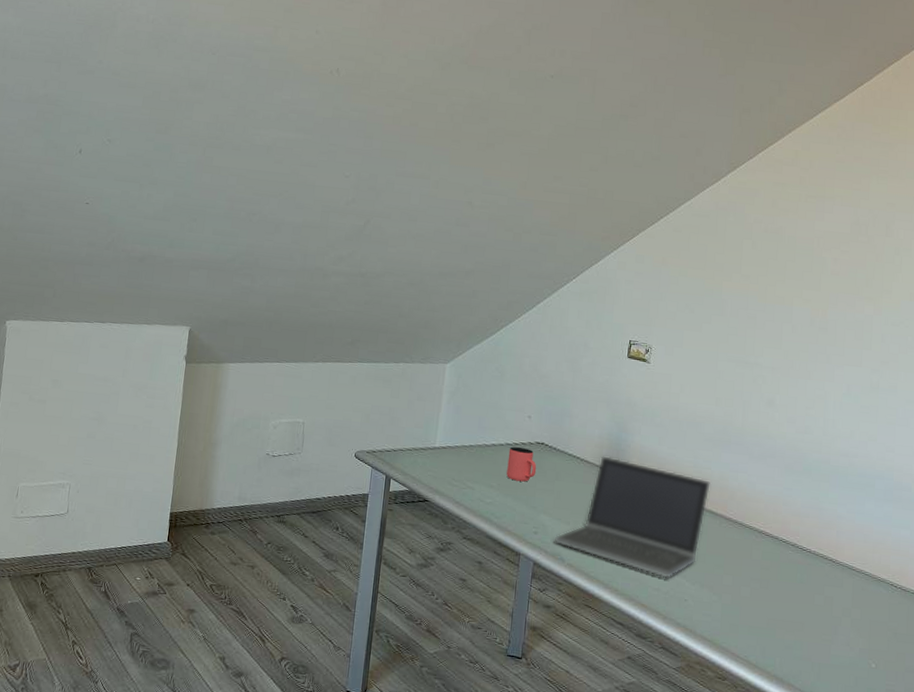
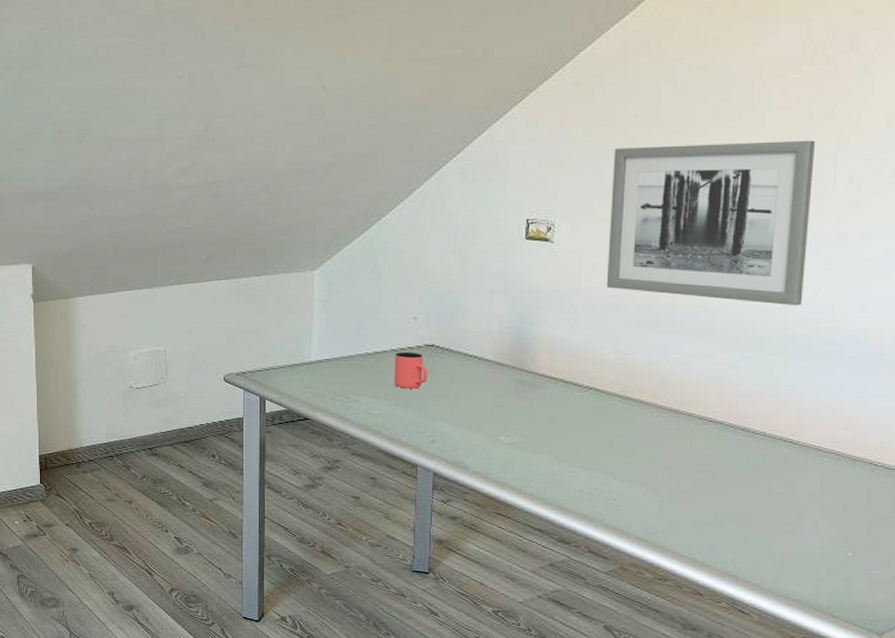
laptop computer: present [555,456,711,578] -> none [456,352,638,478]
wall art: none [690,289,858,442] -> present [606,140,816,306]

